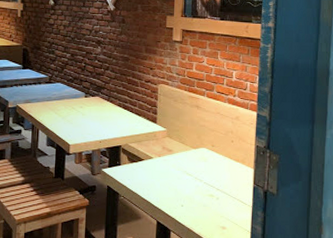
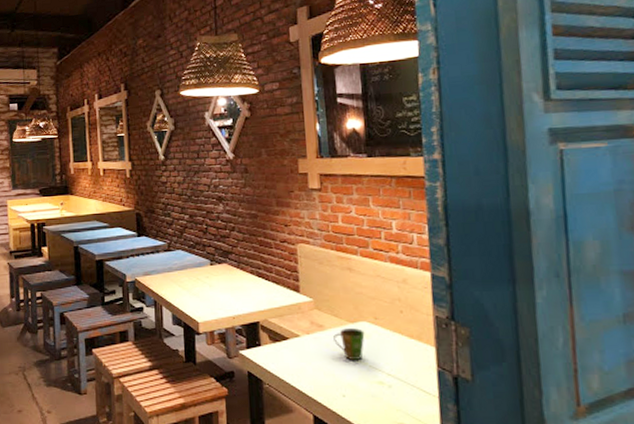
cup: none [179,153,203,178] -> present [333,328,365,360]

